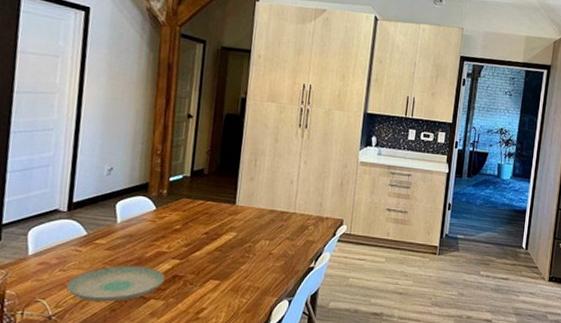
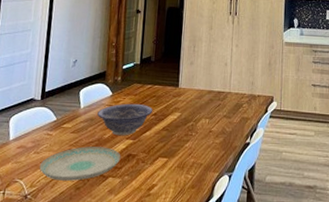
decorative bowl: none [137,219,205,256] -> present [97,103,153,136]

